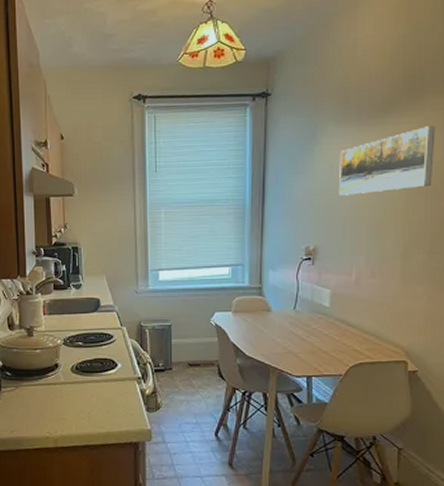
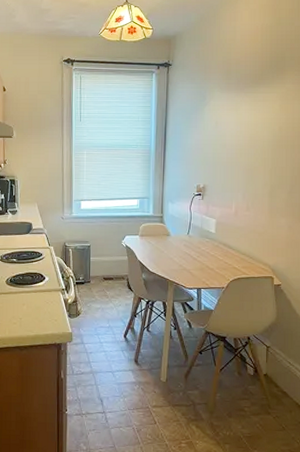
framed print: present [339,126,436,196] -> none [223,96,294,146]

